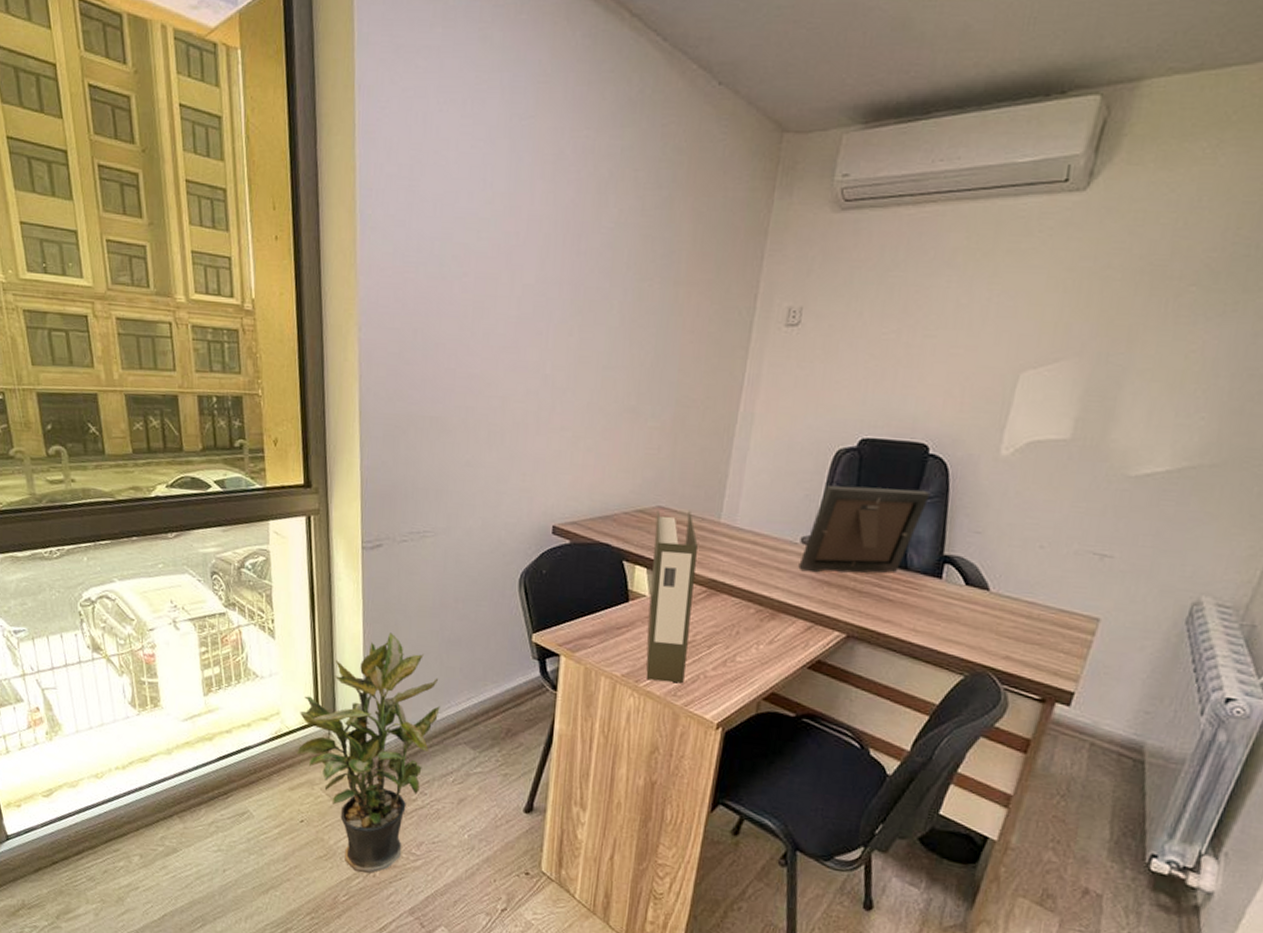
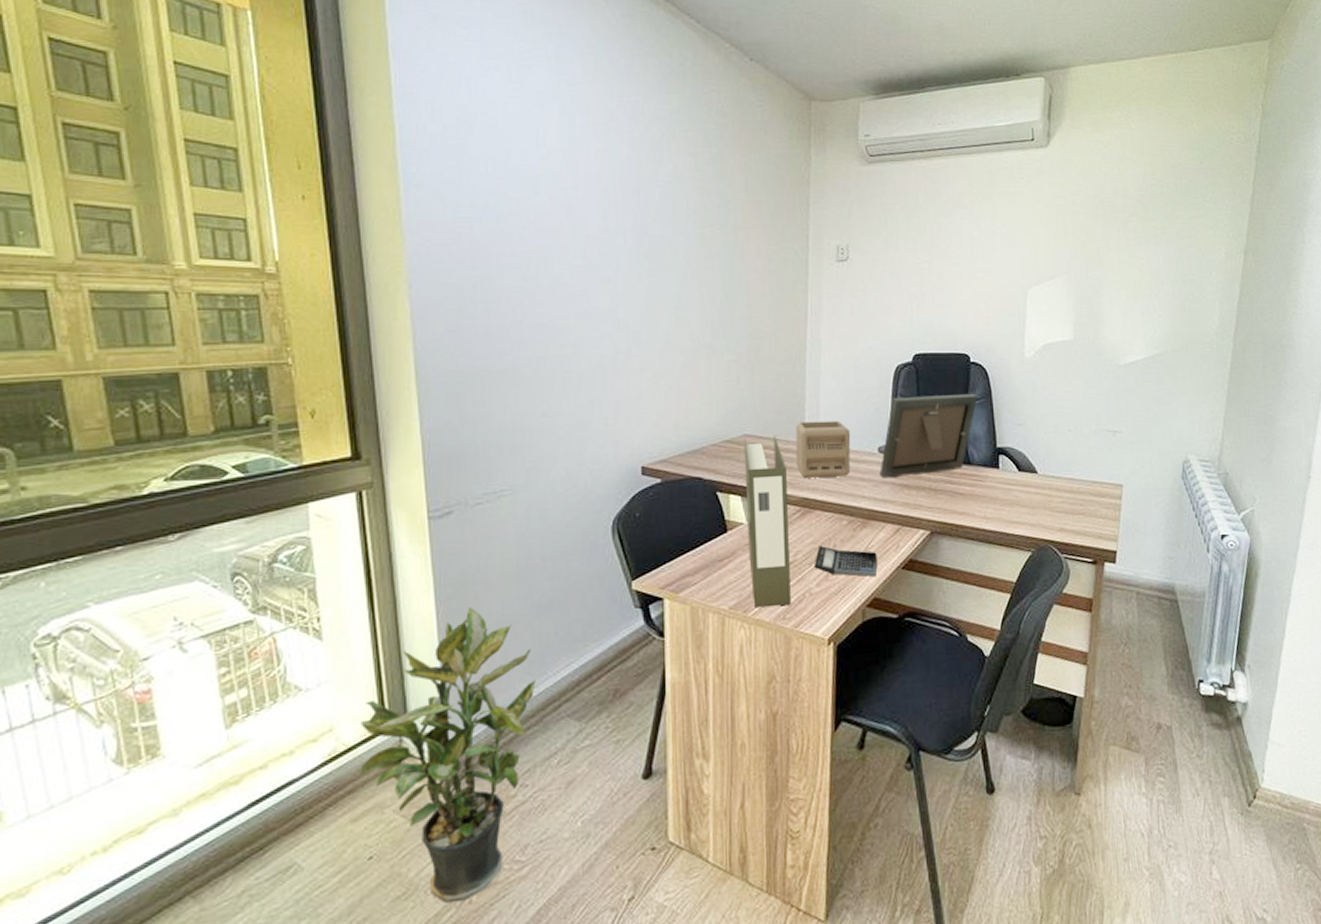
desk organizer: none [709,499,773,563] -> present [795,420,851,478]
calculator: none [712,631,783,670] -> present [813,546,878,577]

